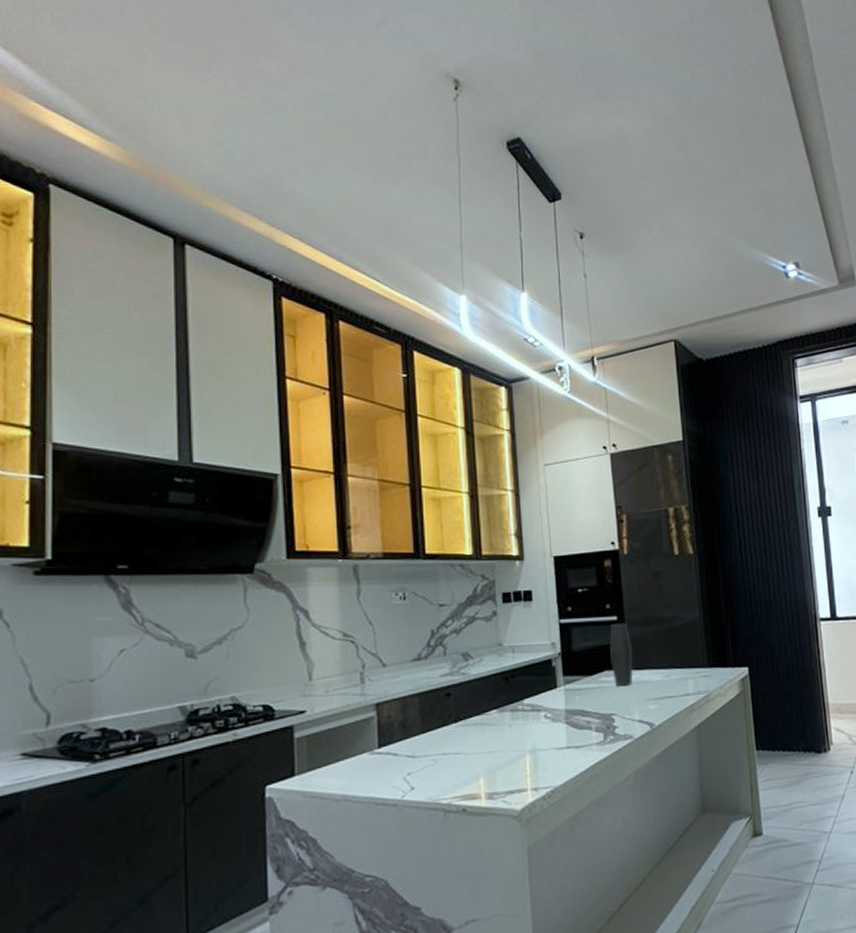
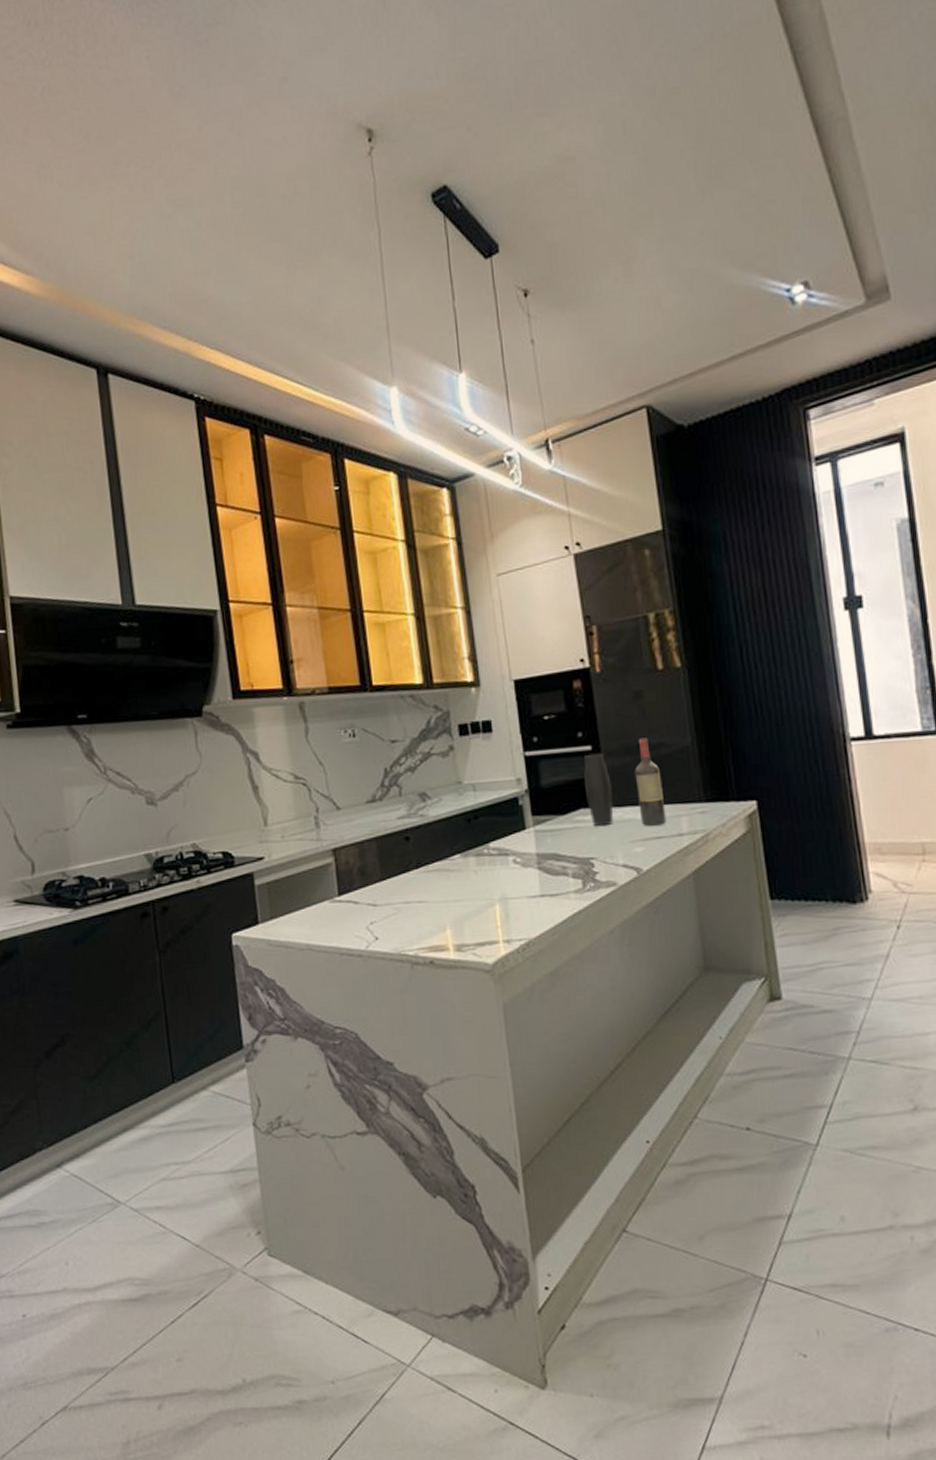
wine bottle: none [652,611,676,688] -> present [634,737,667,827]

